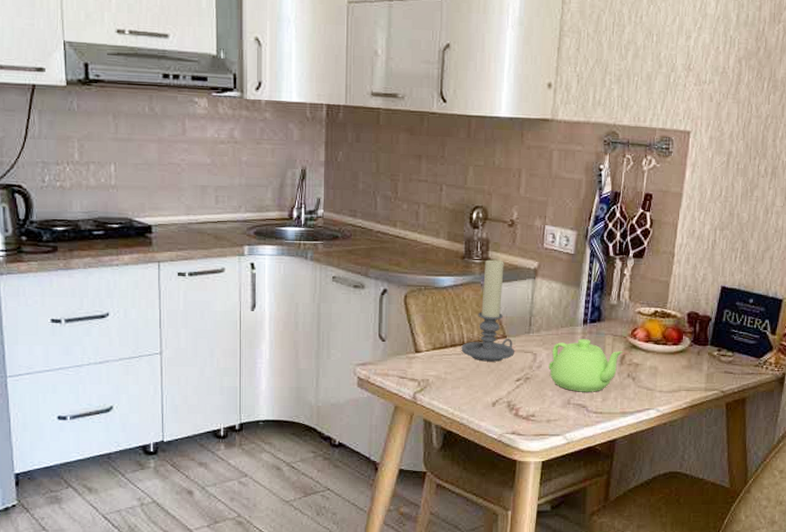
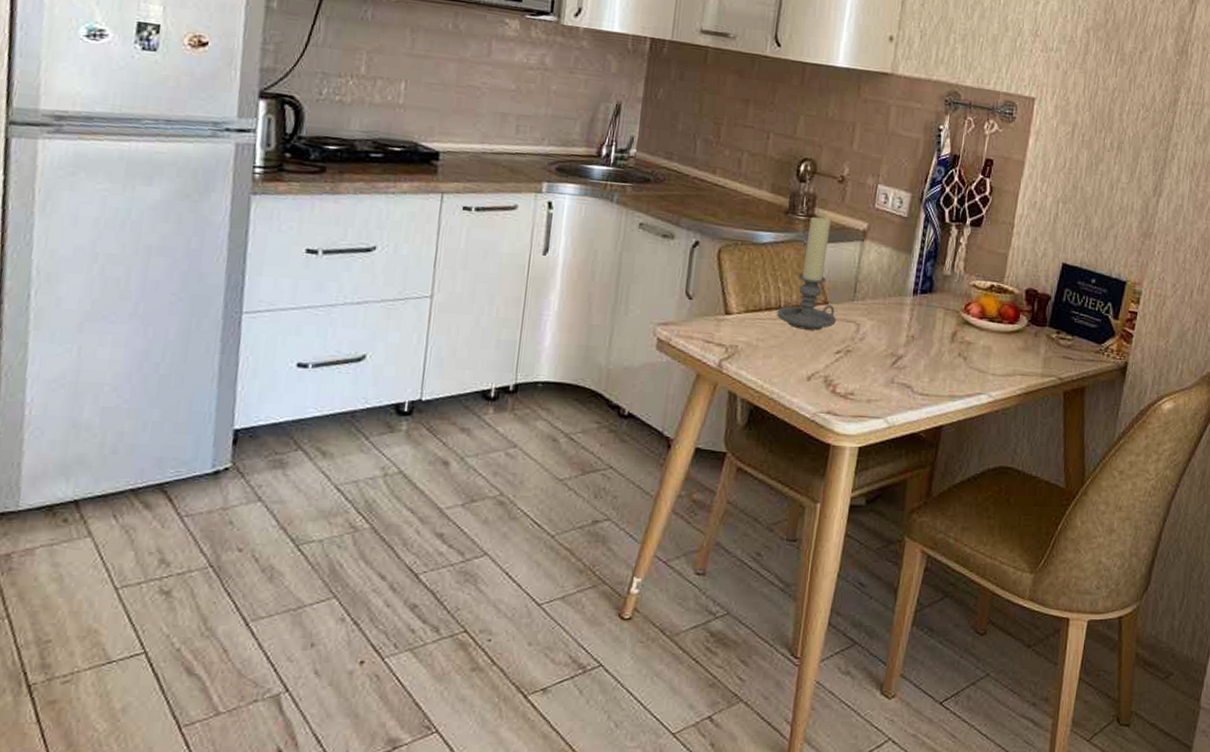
teapot: present [548,338,624,392] -> none [872,310,956,371]

